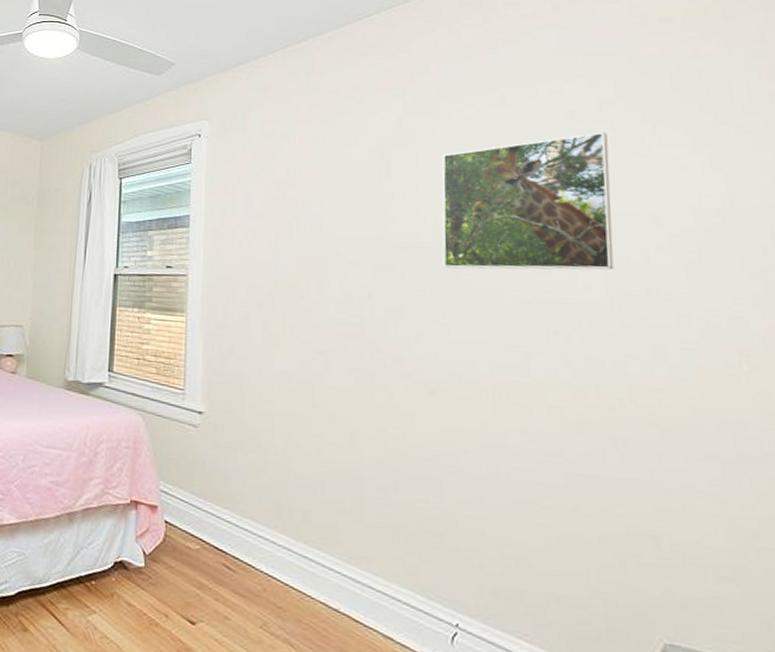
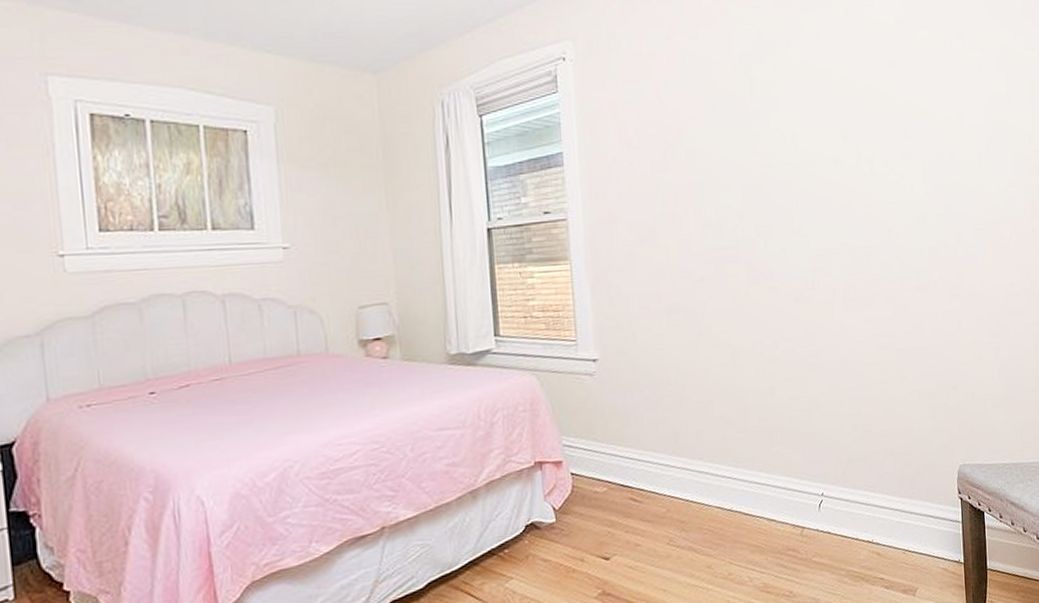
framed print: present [442,132,614,270] -> none [797,39,930,182]

